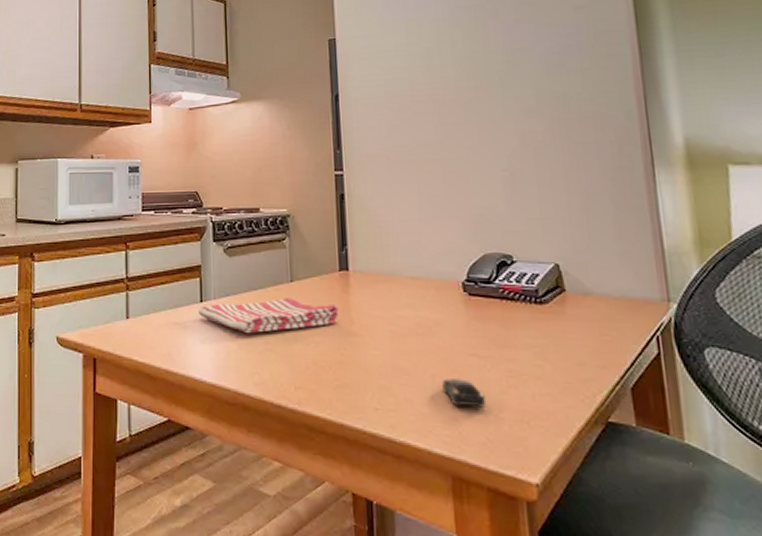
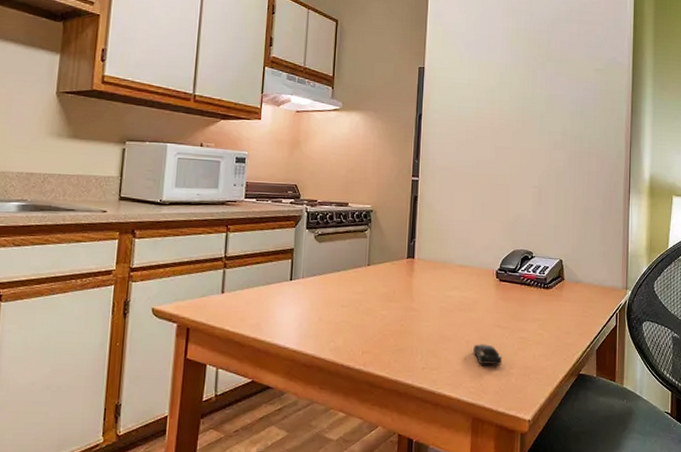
dish towel: present [198,297,339,333] -> none [287,278,403,307]

